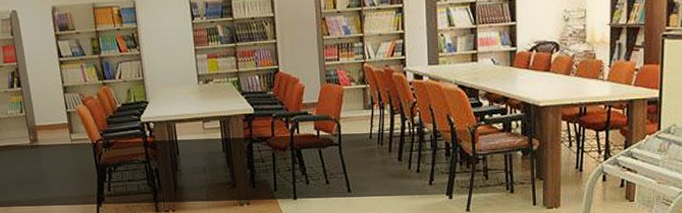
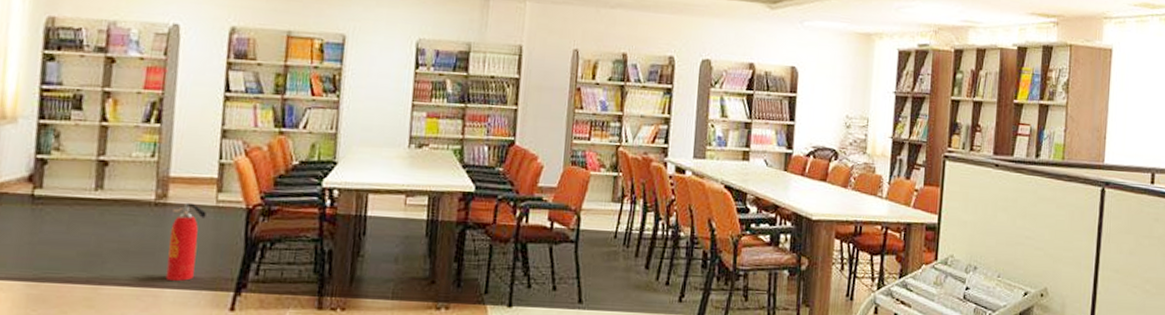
fire extinguisher: none [43,143,67,200] -> present [165,202,206,282]

